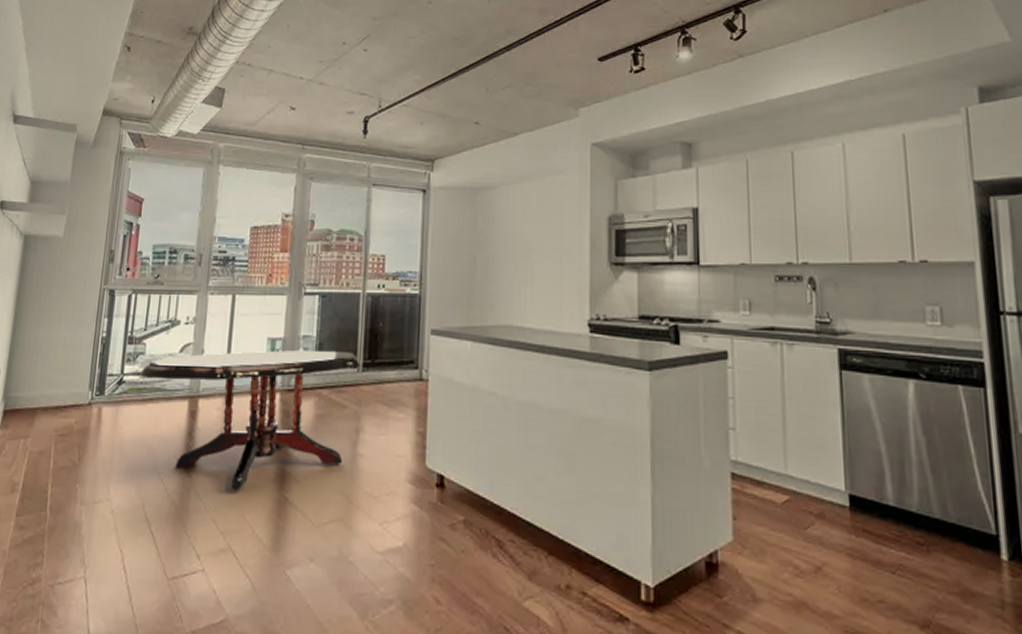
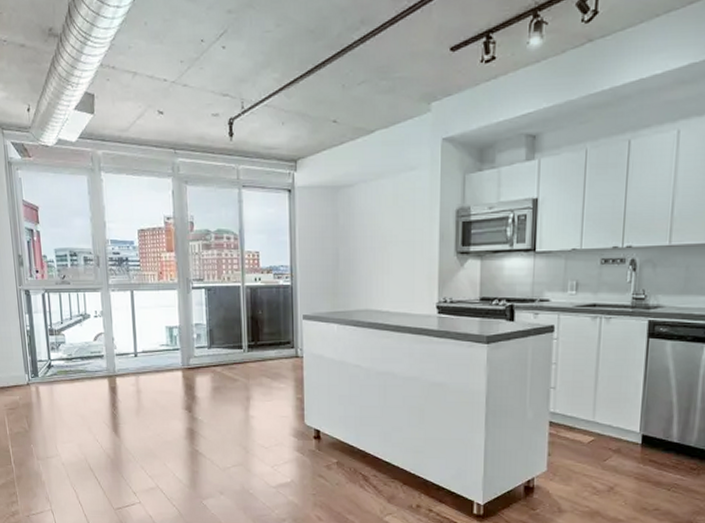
dining table: present [140,349,361,491] -> none [64,335,246,446]

